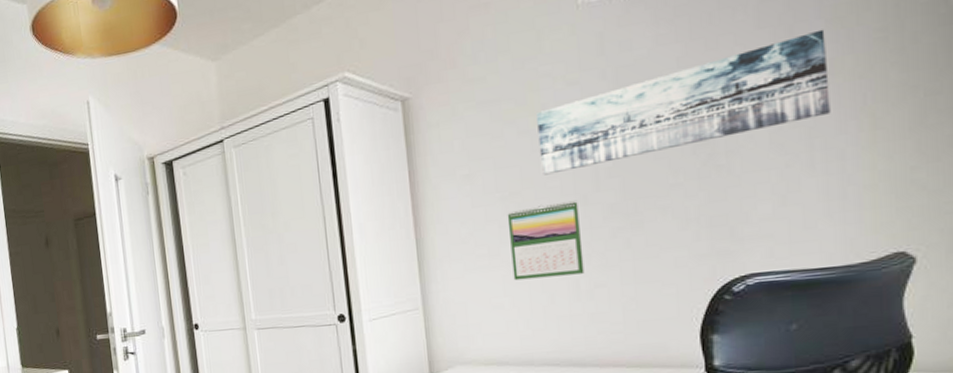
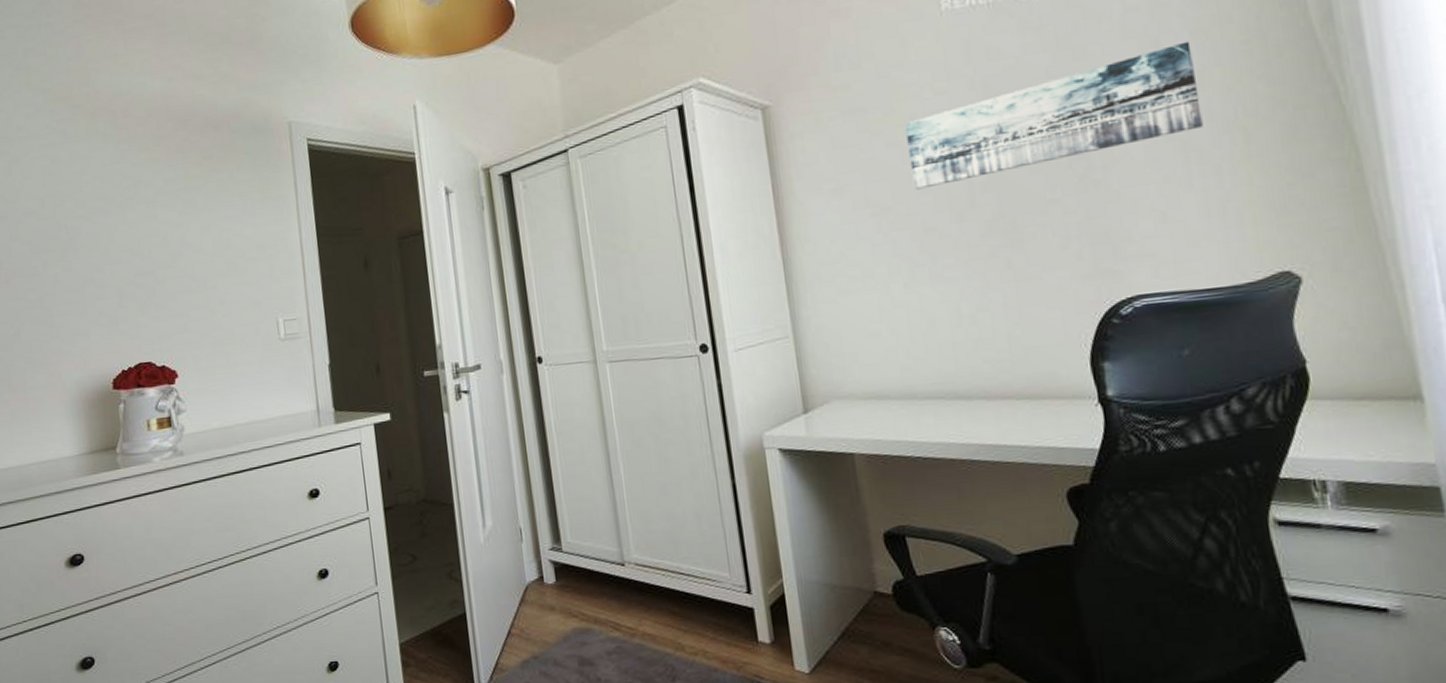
calendar: present [507,200,585,281] -> none [879,216,965,305]

